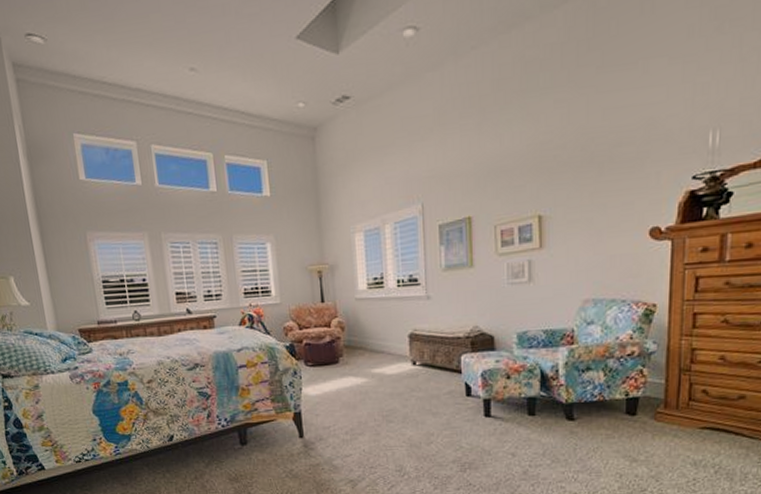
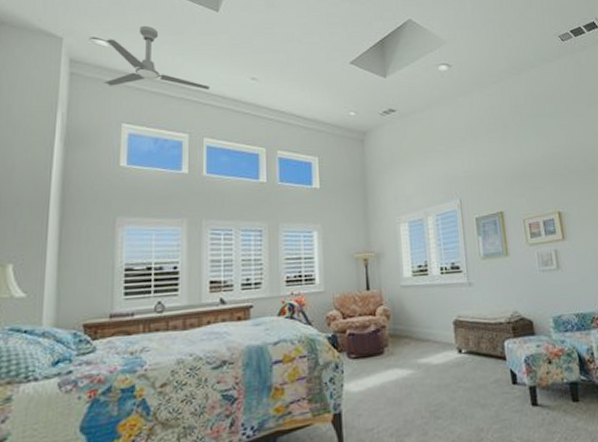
ceiling fan: none [41,12,149,92] -> present [103,25,210,90]

